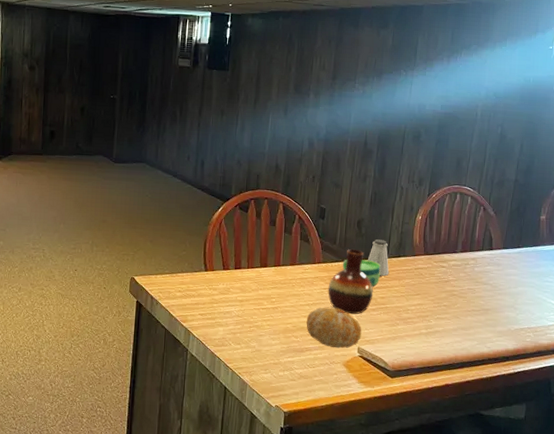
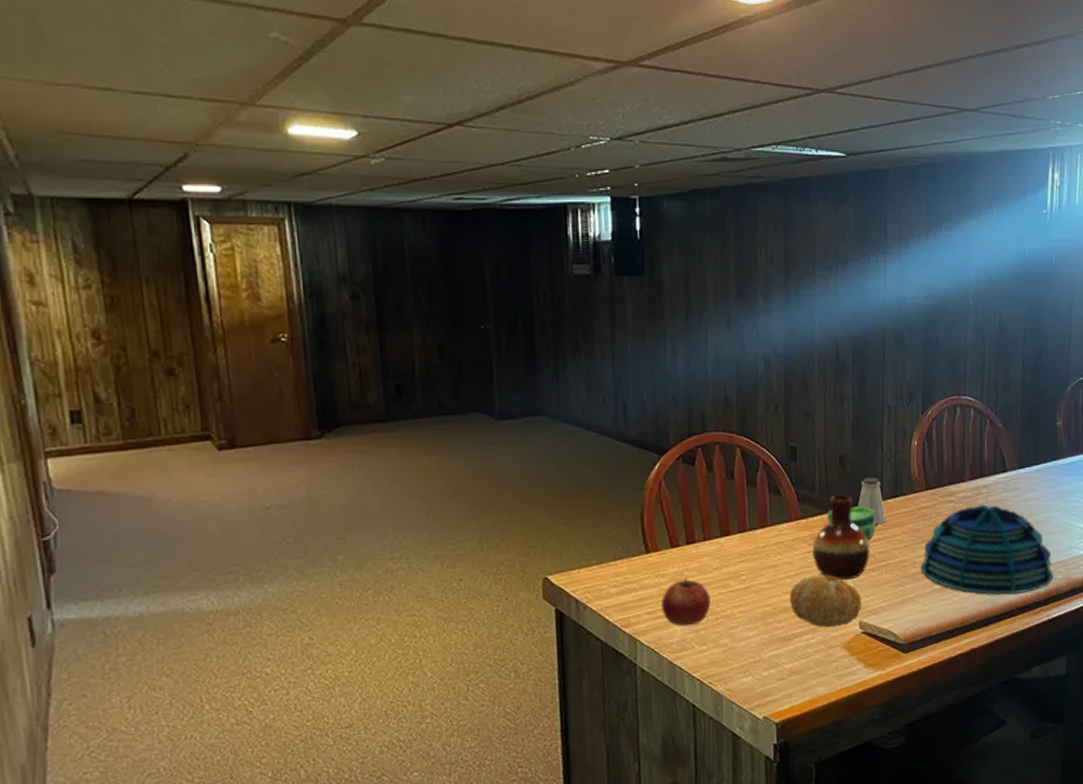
apple: none [211,293,247,329] -> present [661,578,711,627]
decorative bowl: none [412,273,523,348] -> present [920,504,1053,595]

